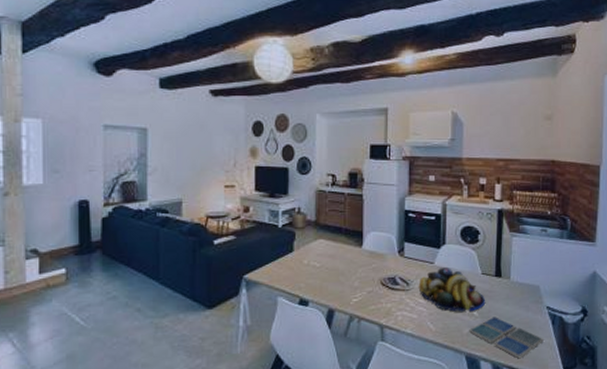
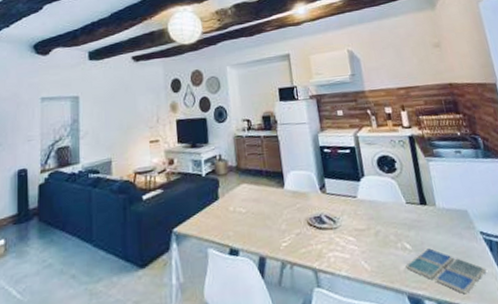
fruit bowl: present [418,268,486,313] -> none [345,200,417,248]

